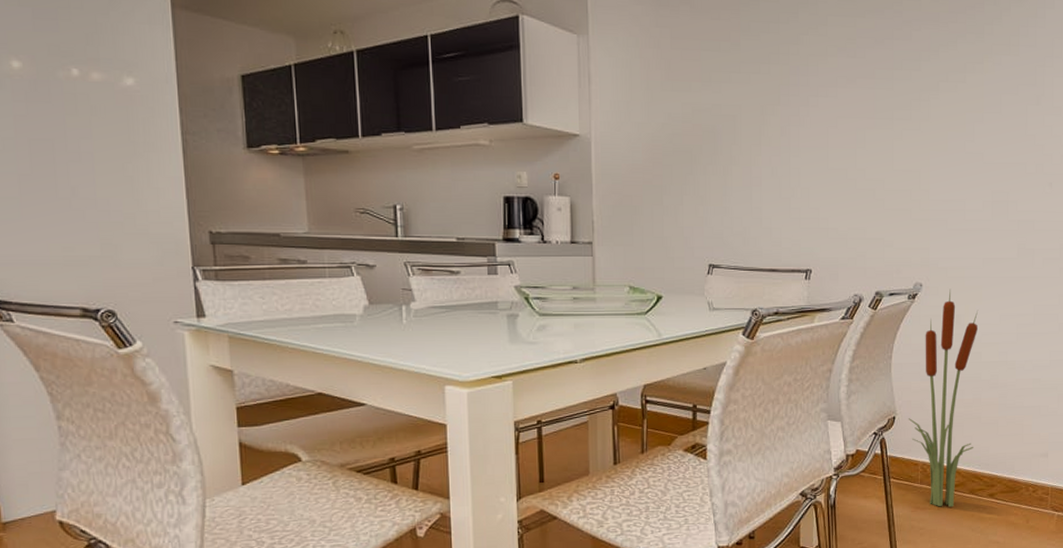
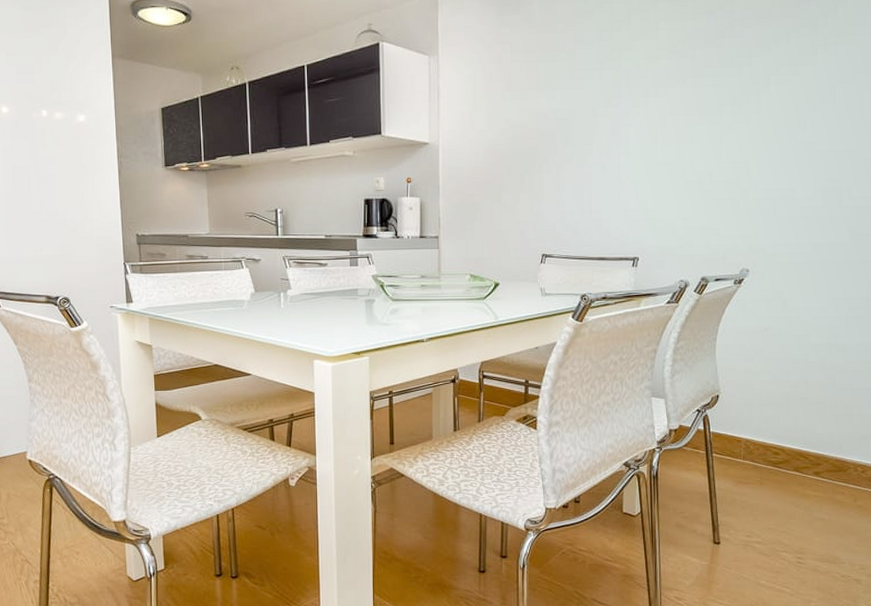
decorative plant: present [908,289,978,508] -> none [732,274,806,484]

